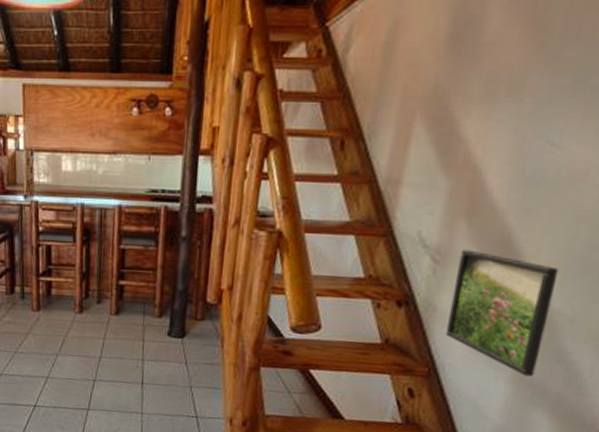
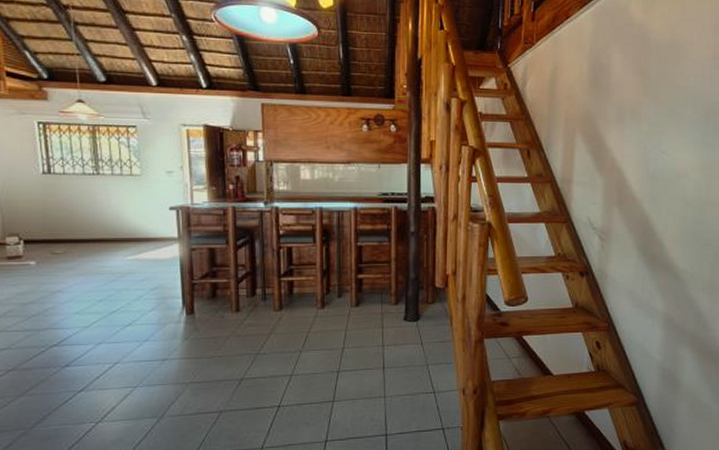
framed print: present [445,249,559,377] -> none [615,229,680,321]

